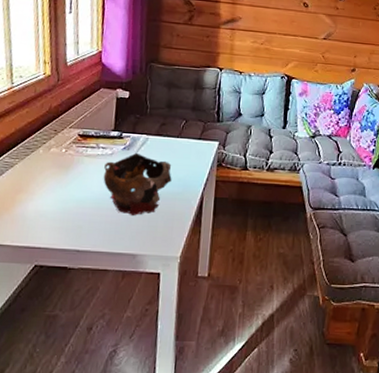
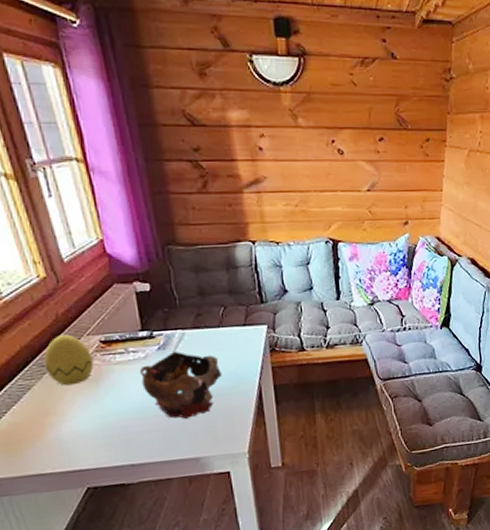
decorative egg: none [29,124,70,169] -> present [43,334,94,386]

